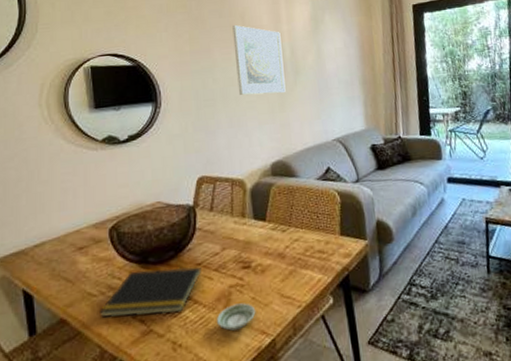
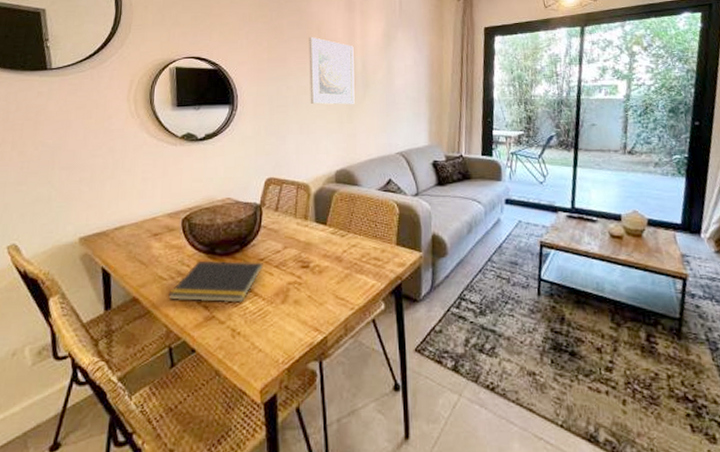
saucer: present [216,303,256,331] -> none [273,300,311,325]

